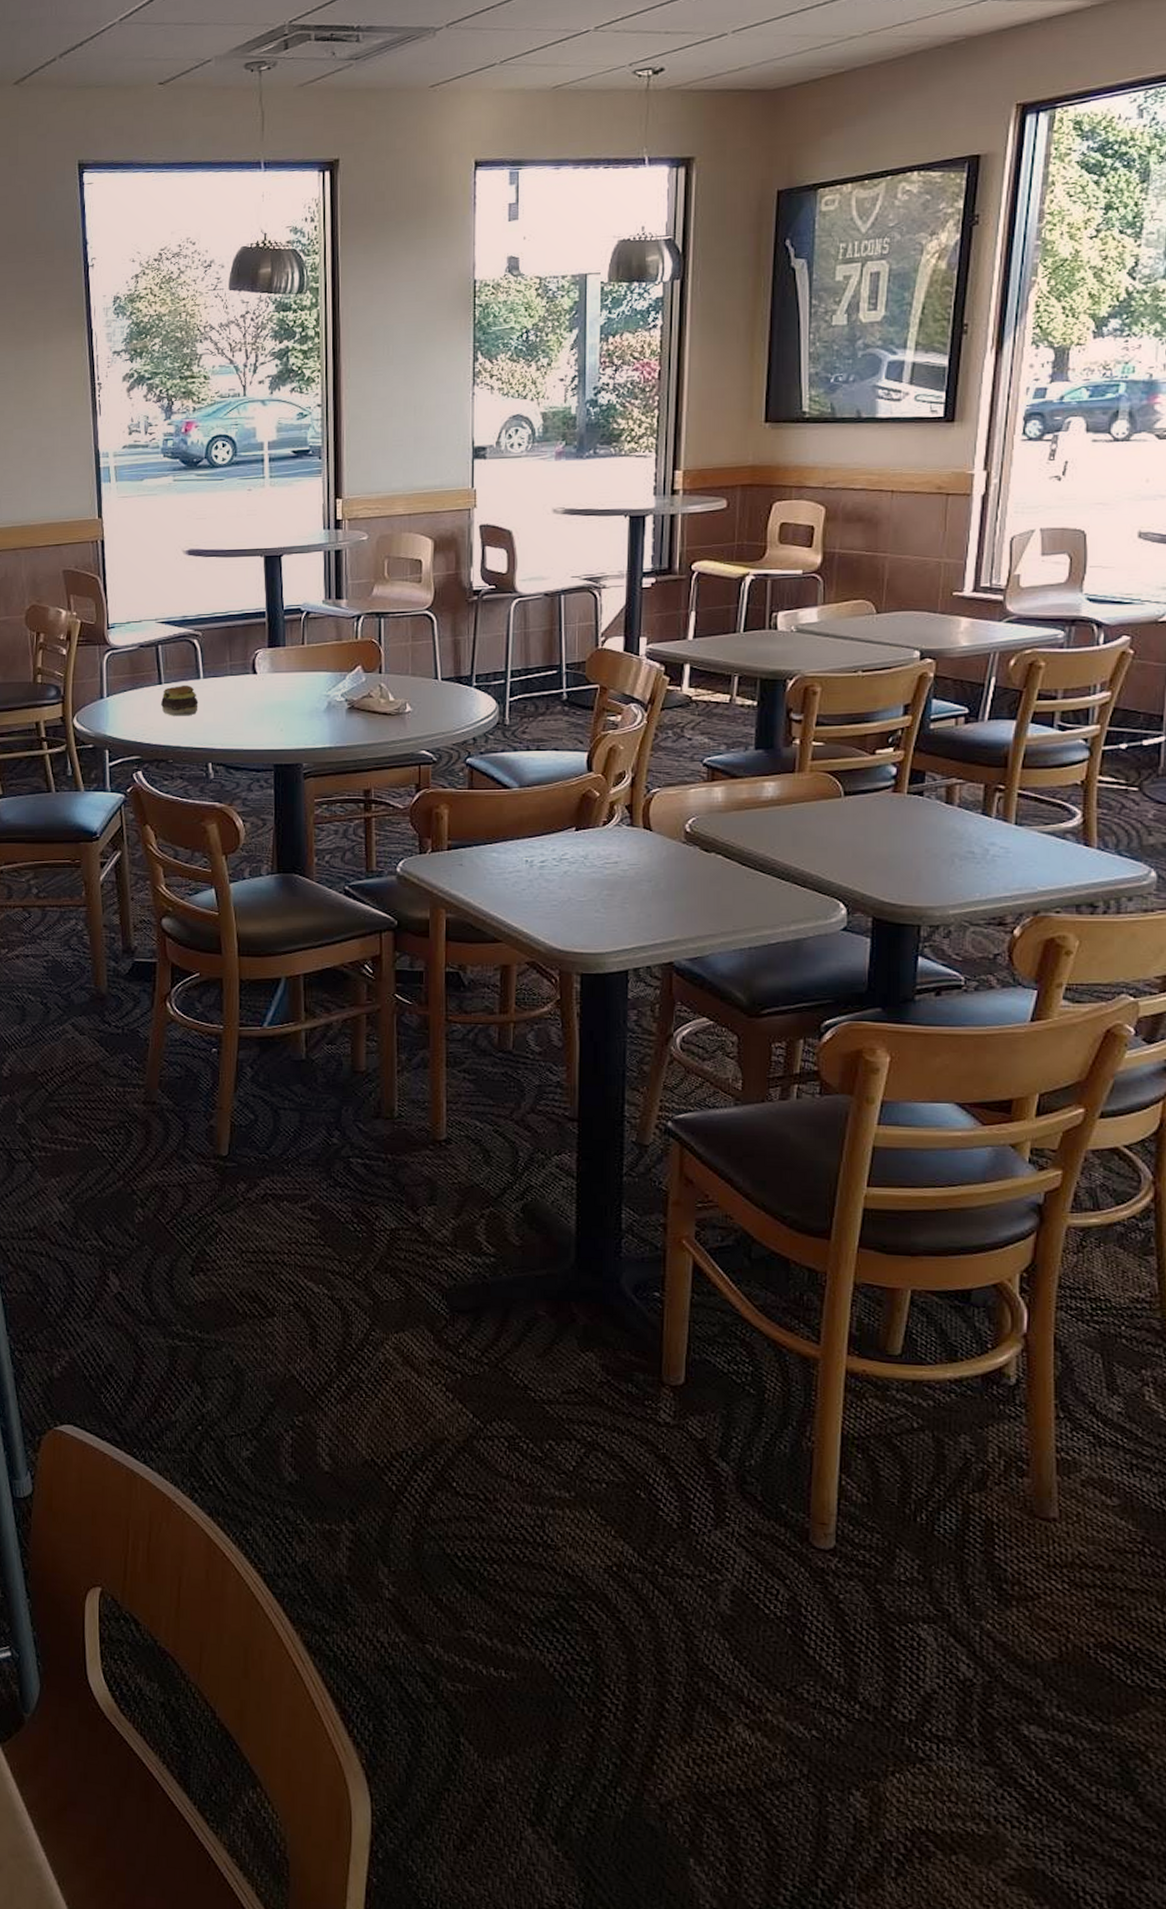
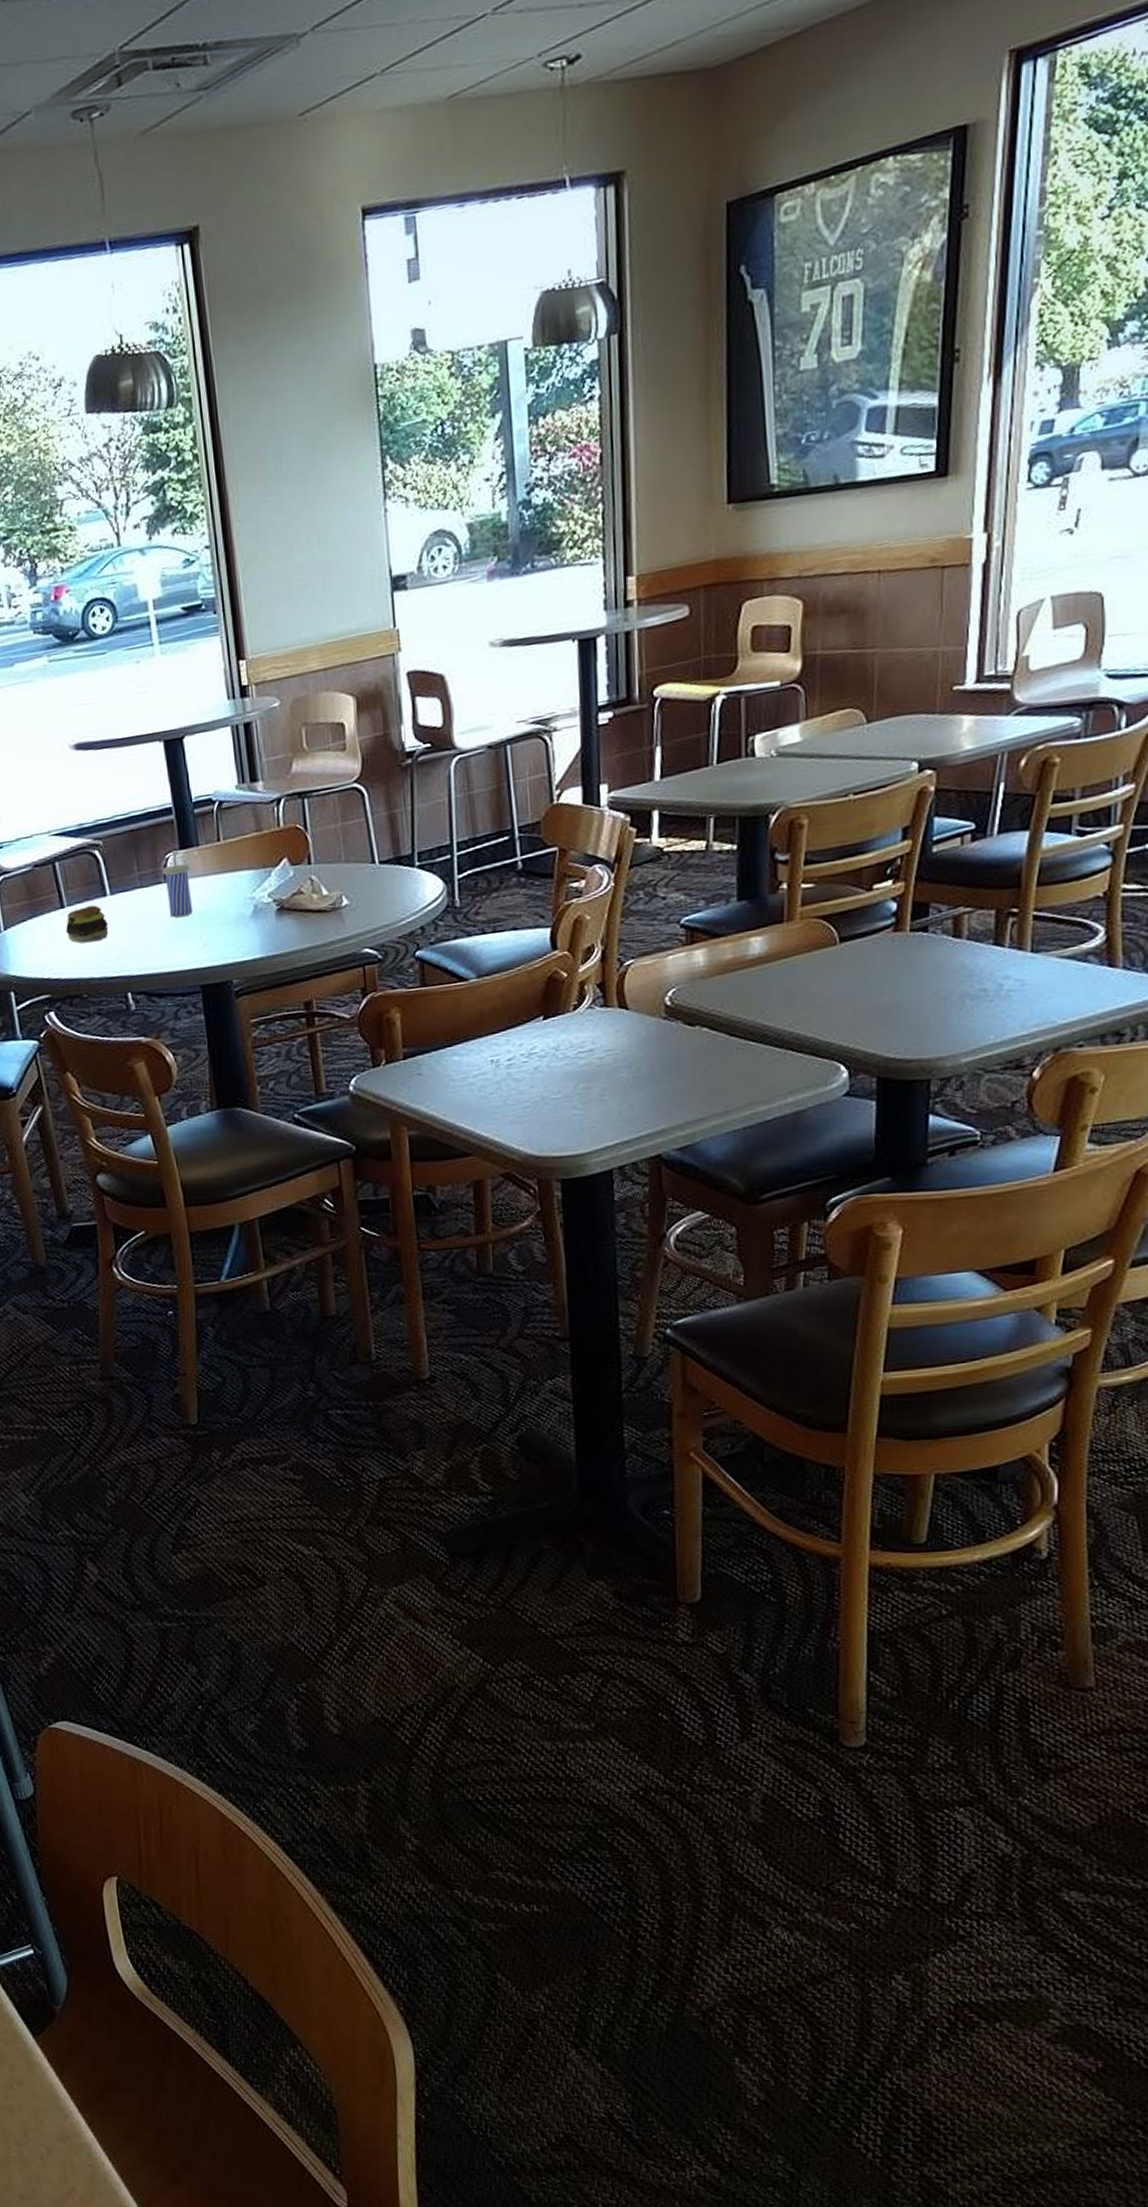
beverage cup: none [251,648,275,704] -> present [162,851,194,917]

